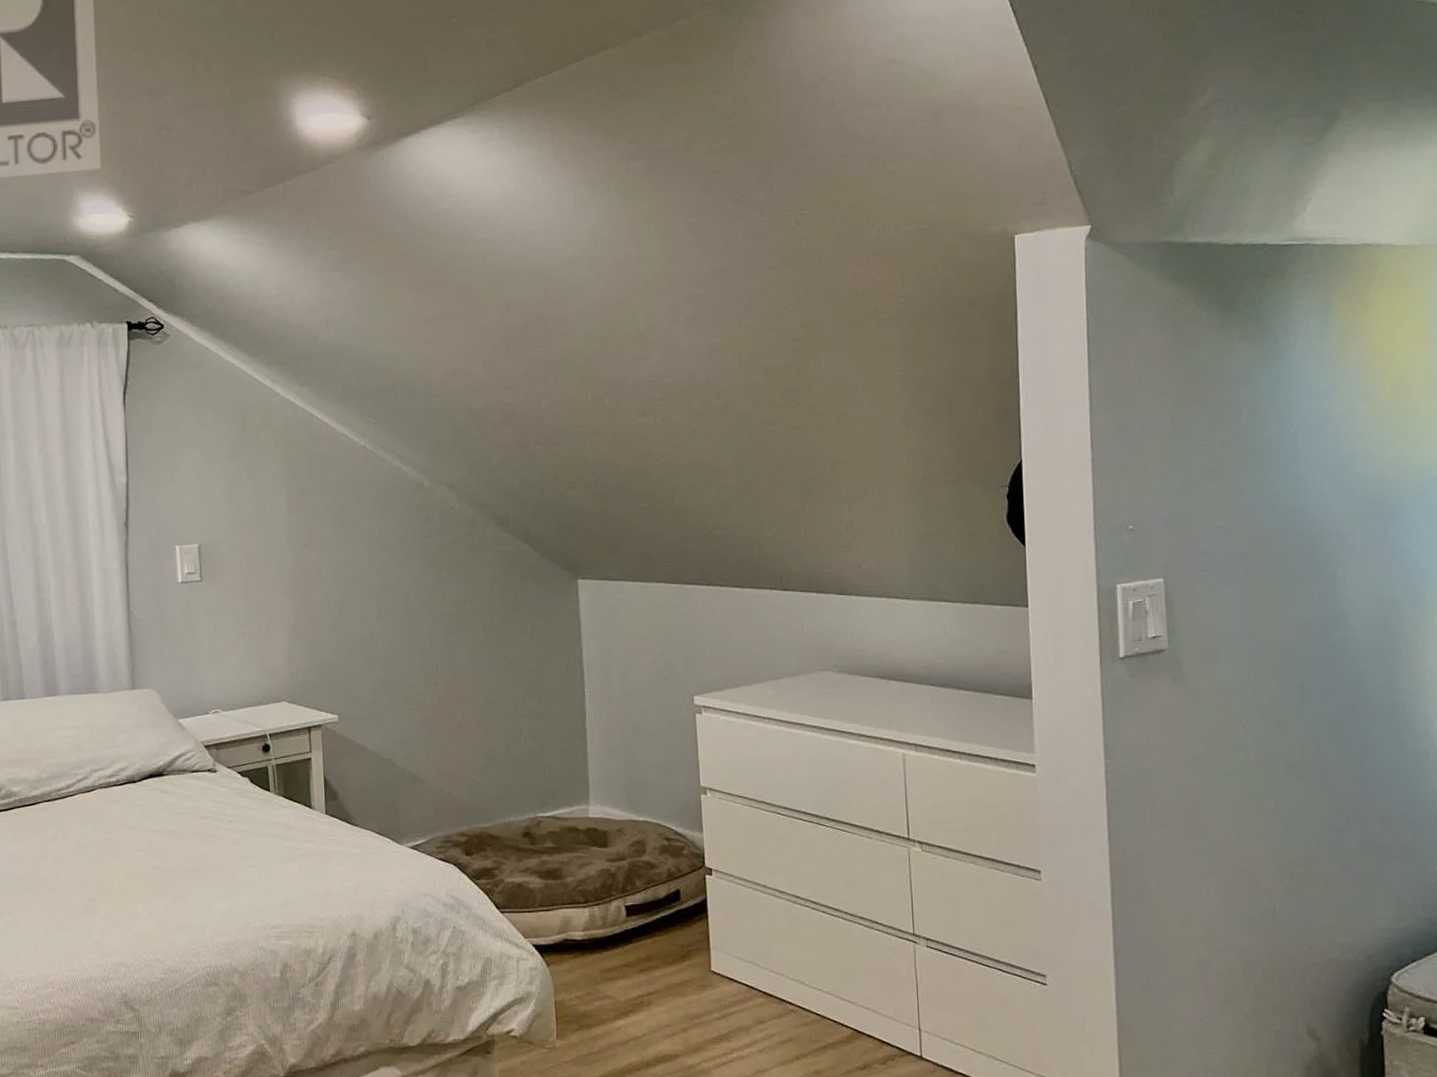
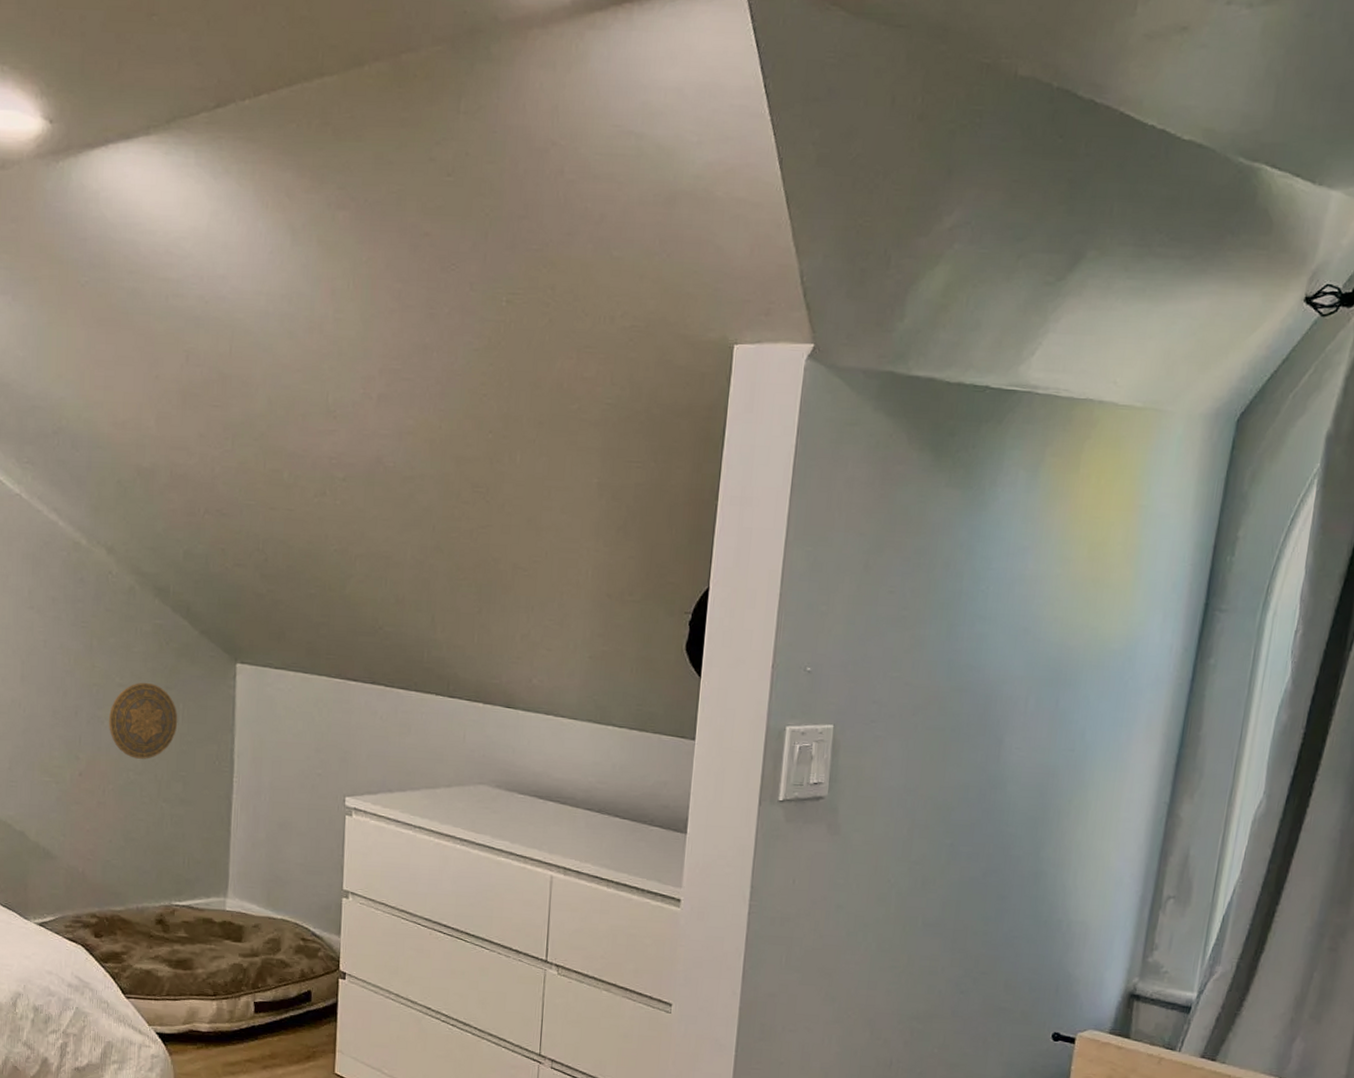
decorative plate: none [462,606,528,679] -> present [109,682,178,759]

